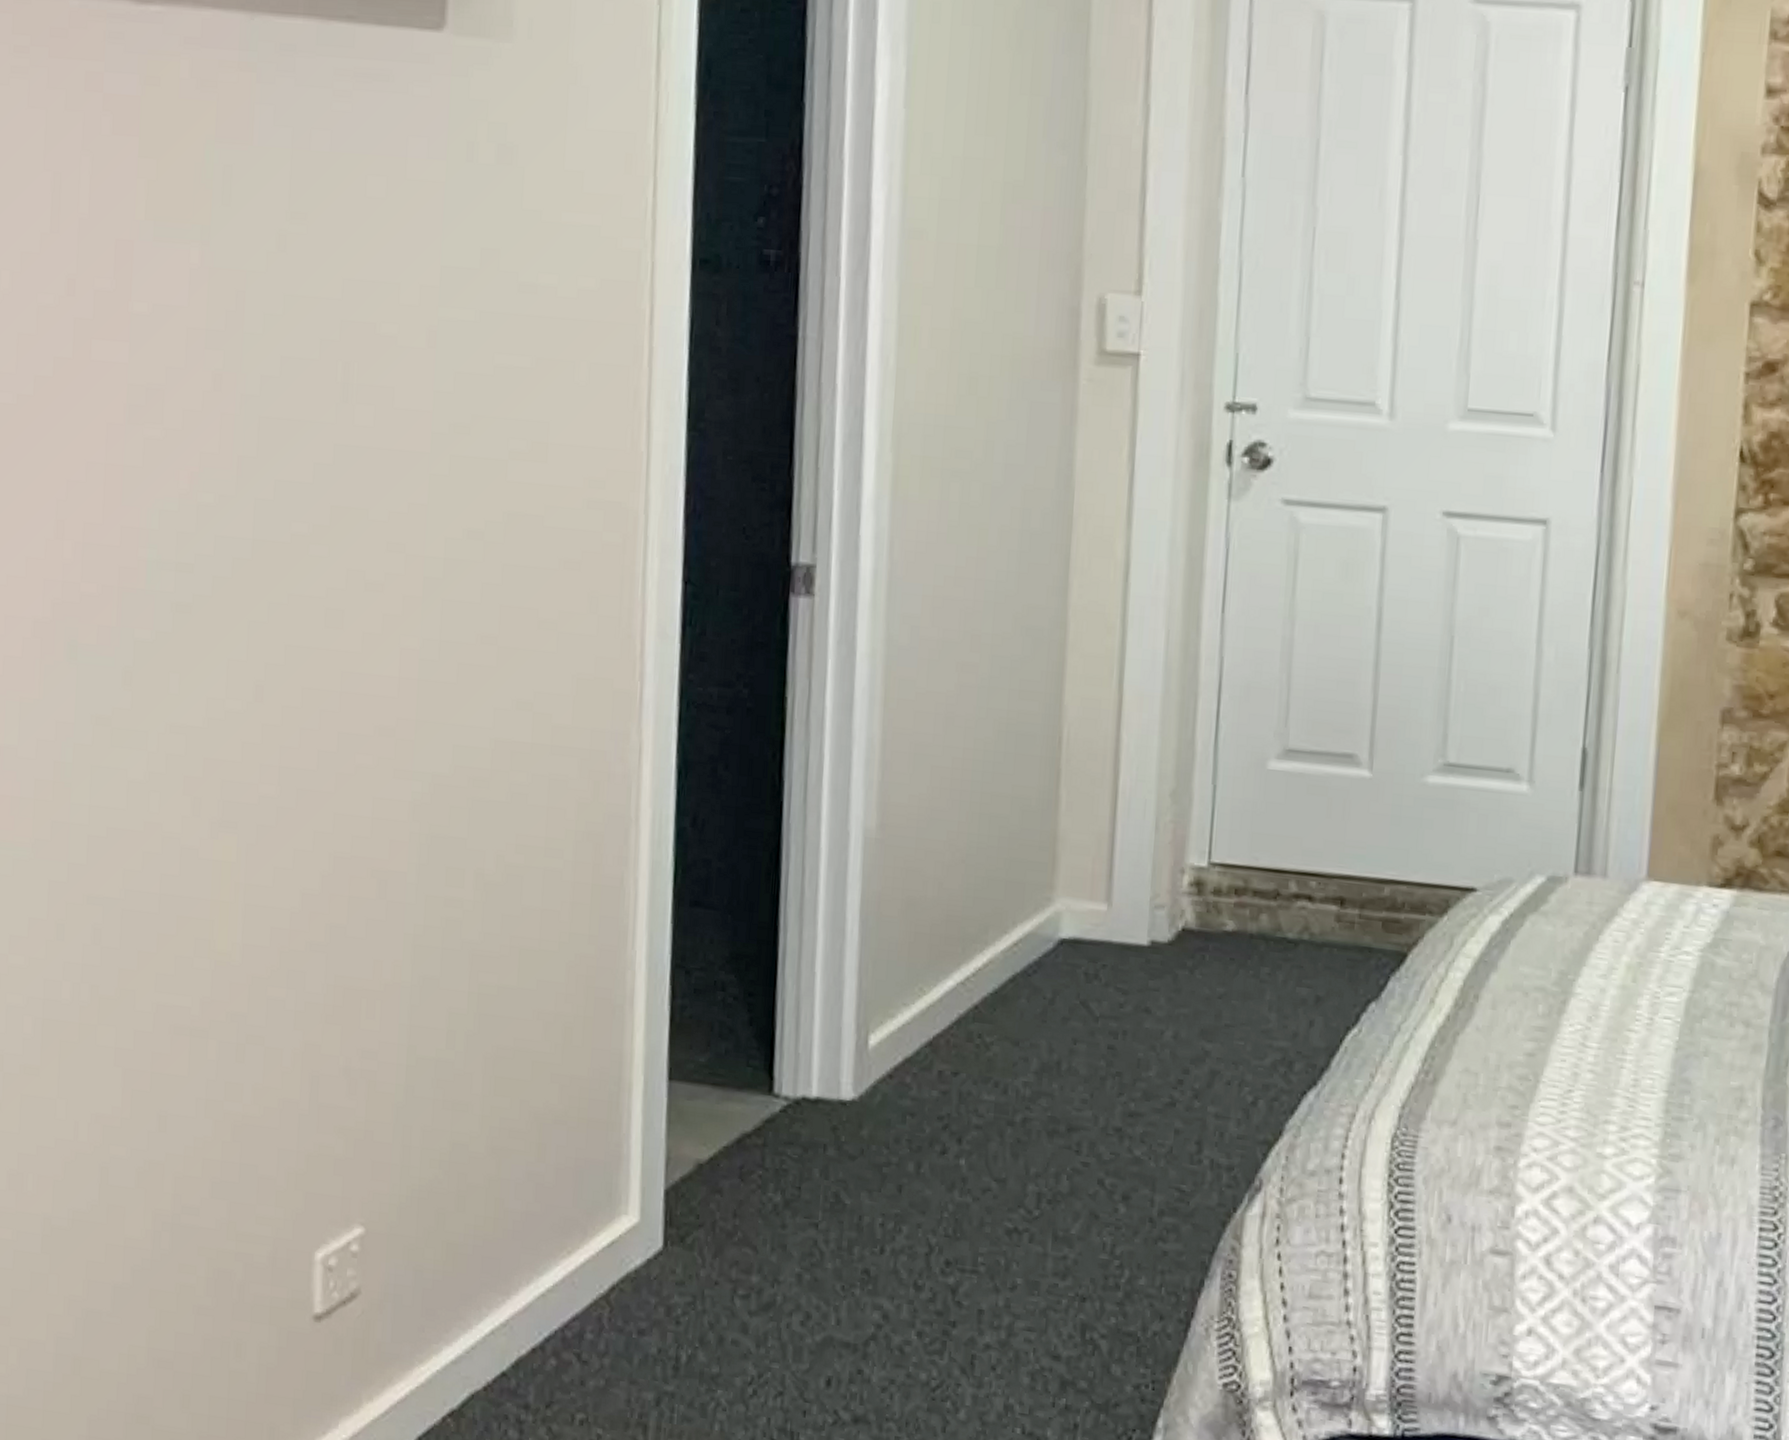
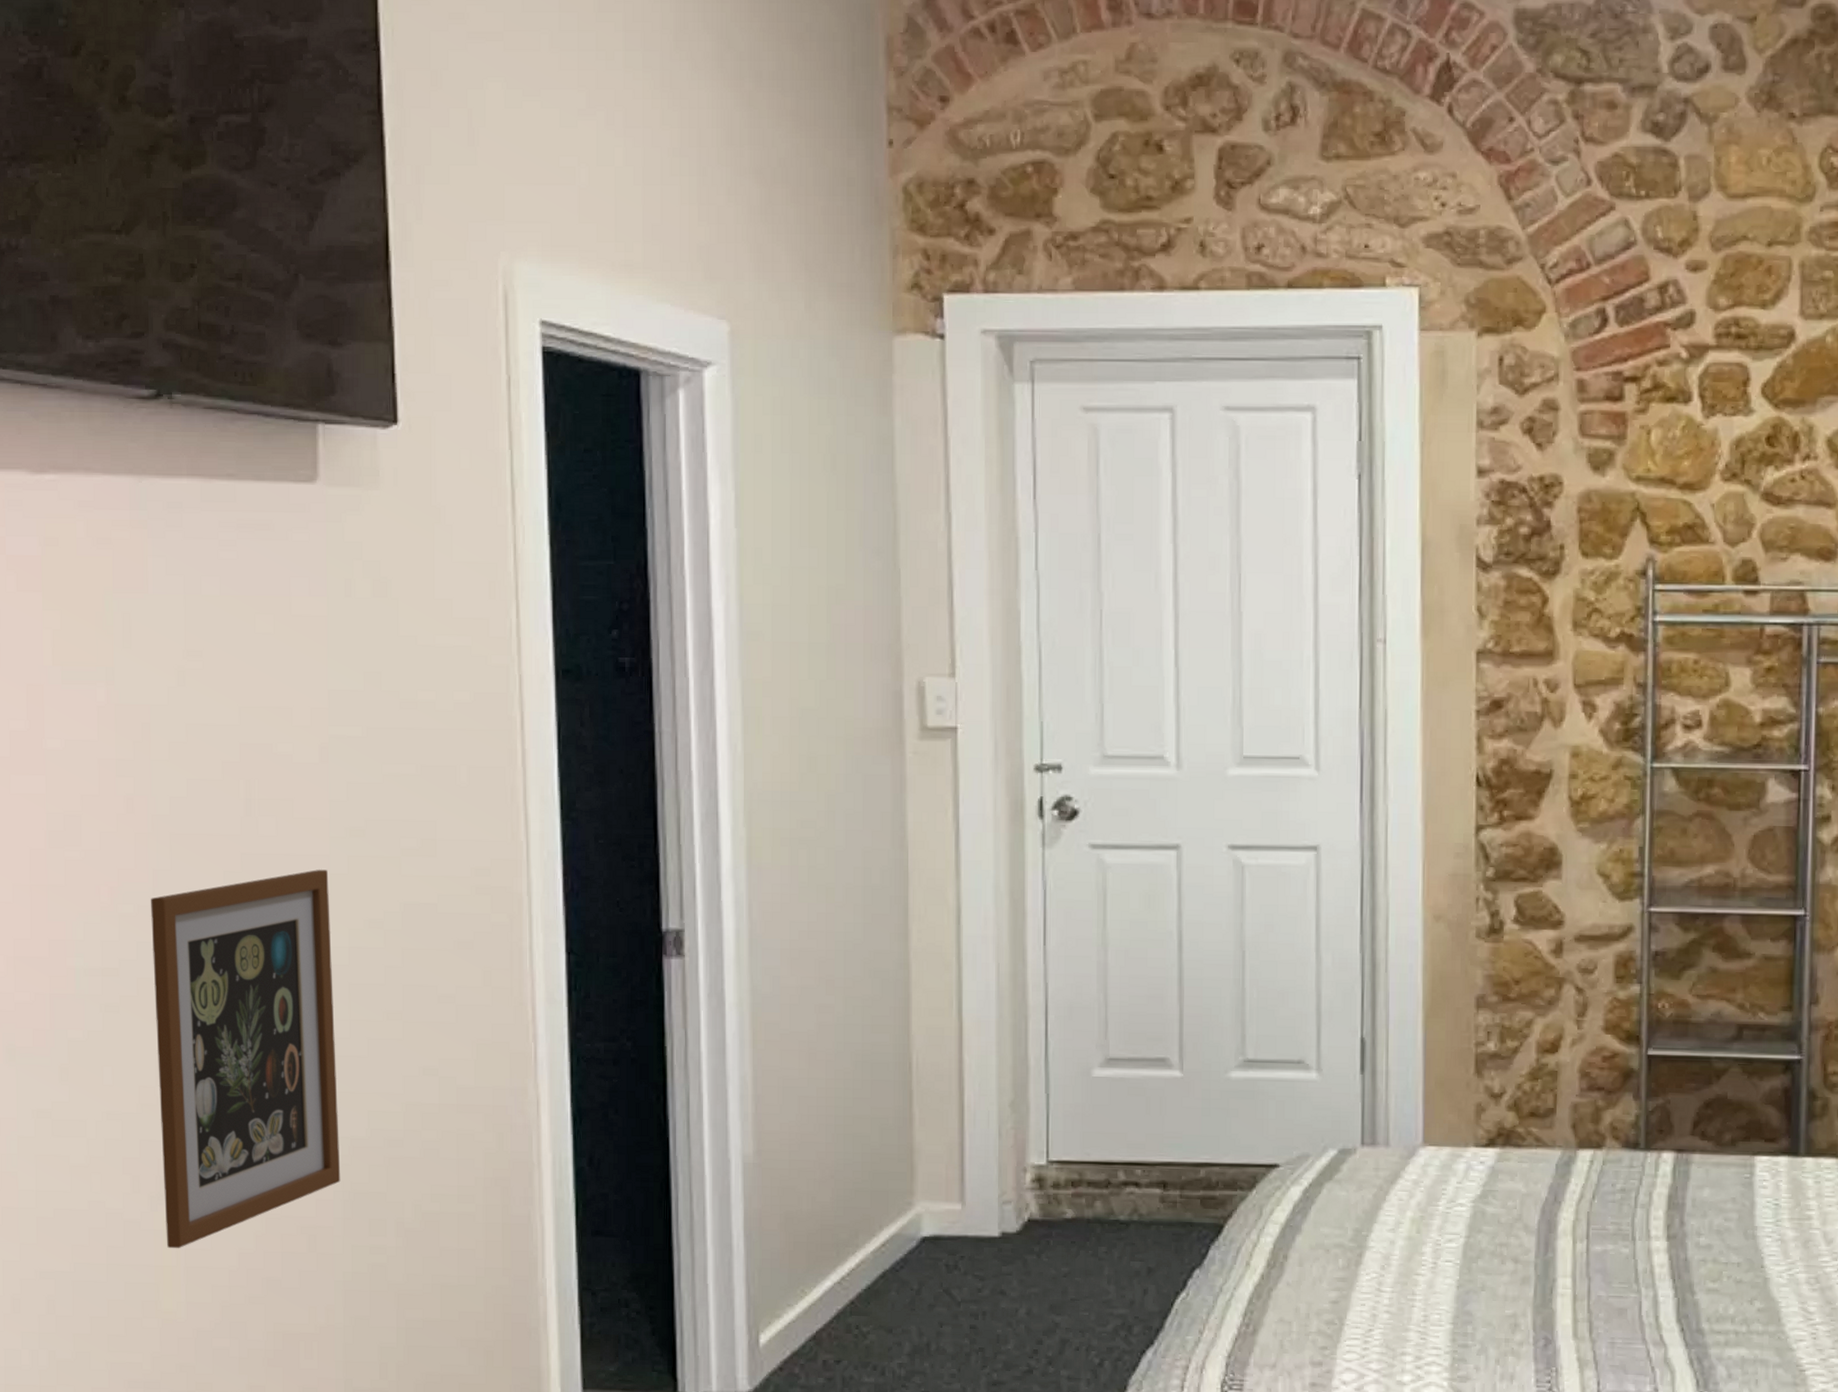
picture frame: none [225,468,428,884] -> present [151,869,341,1249]

